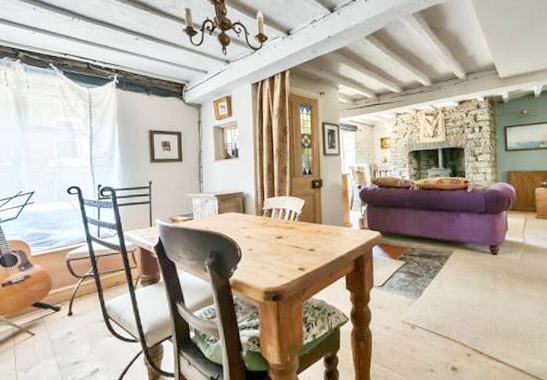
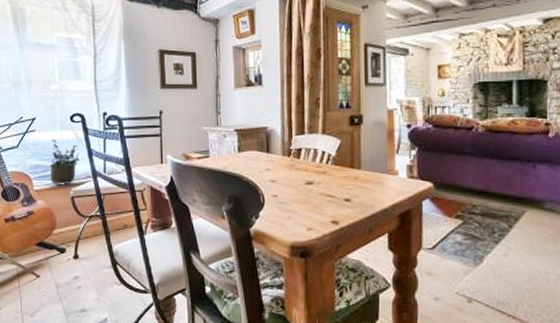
potted plant: none [46,210,75,251] -> present [49,139,80,185]

